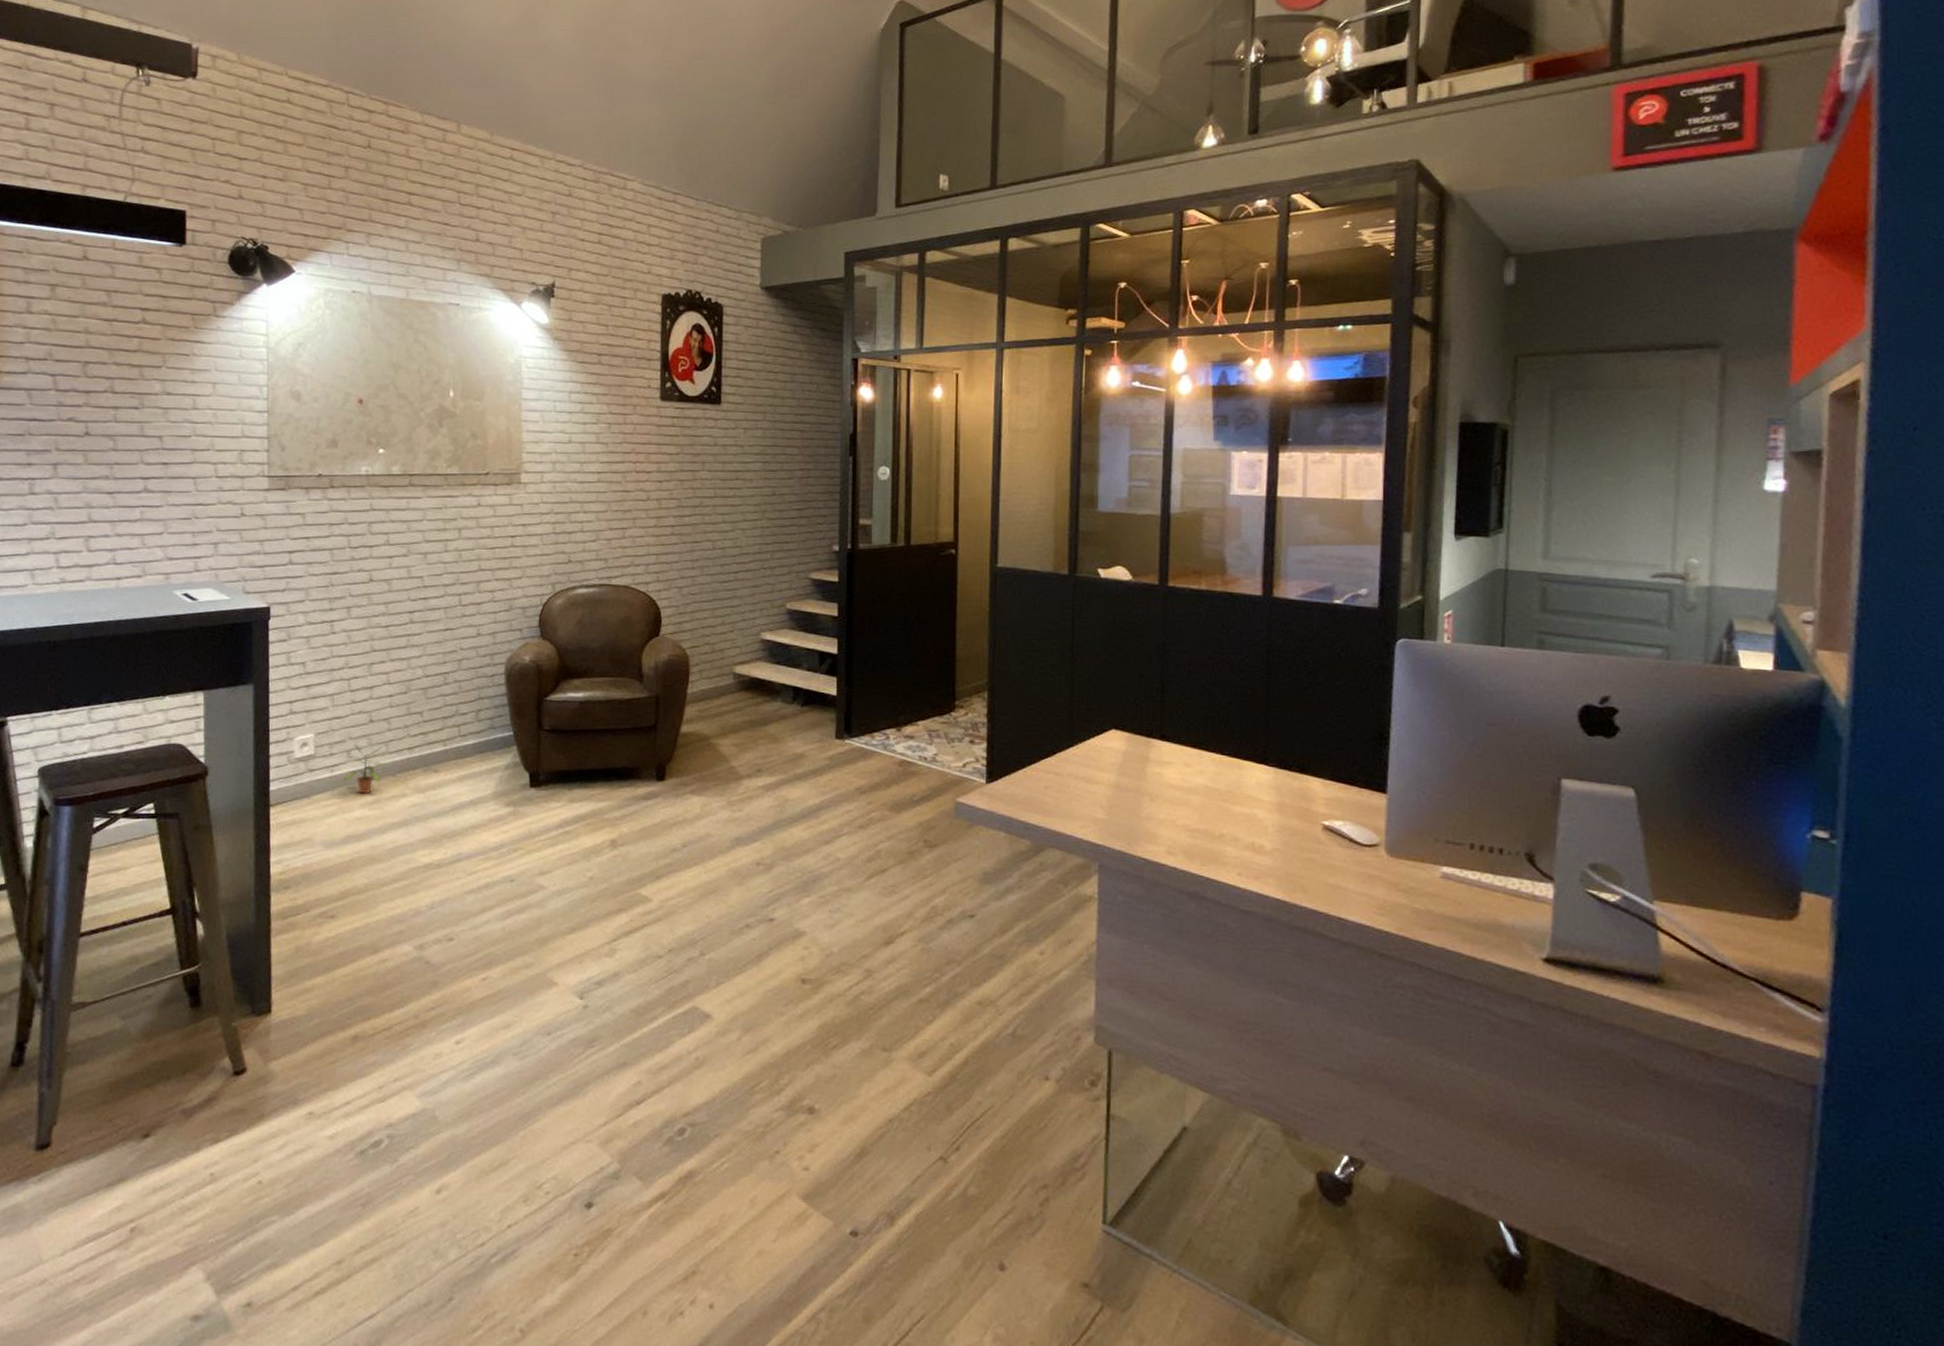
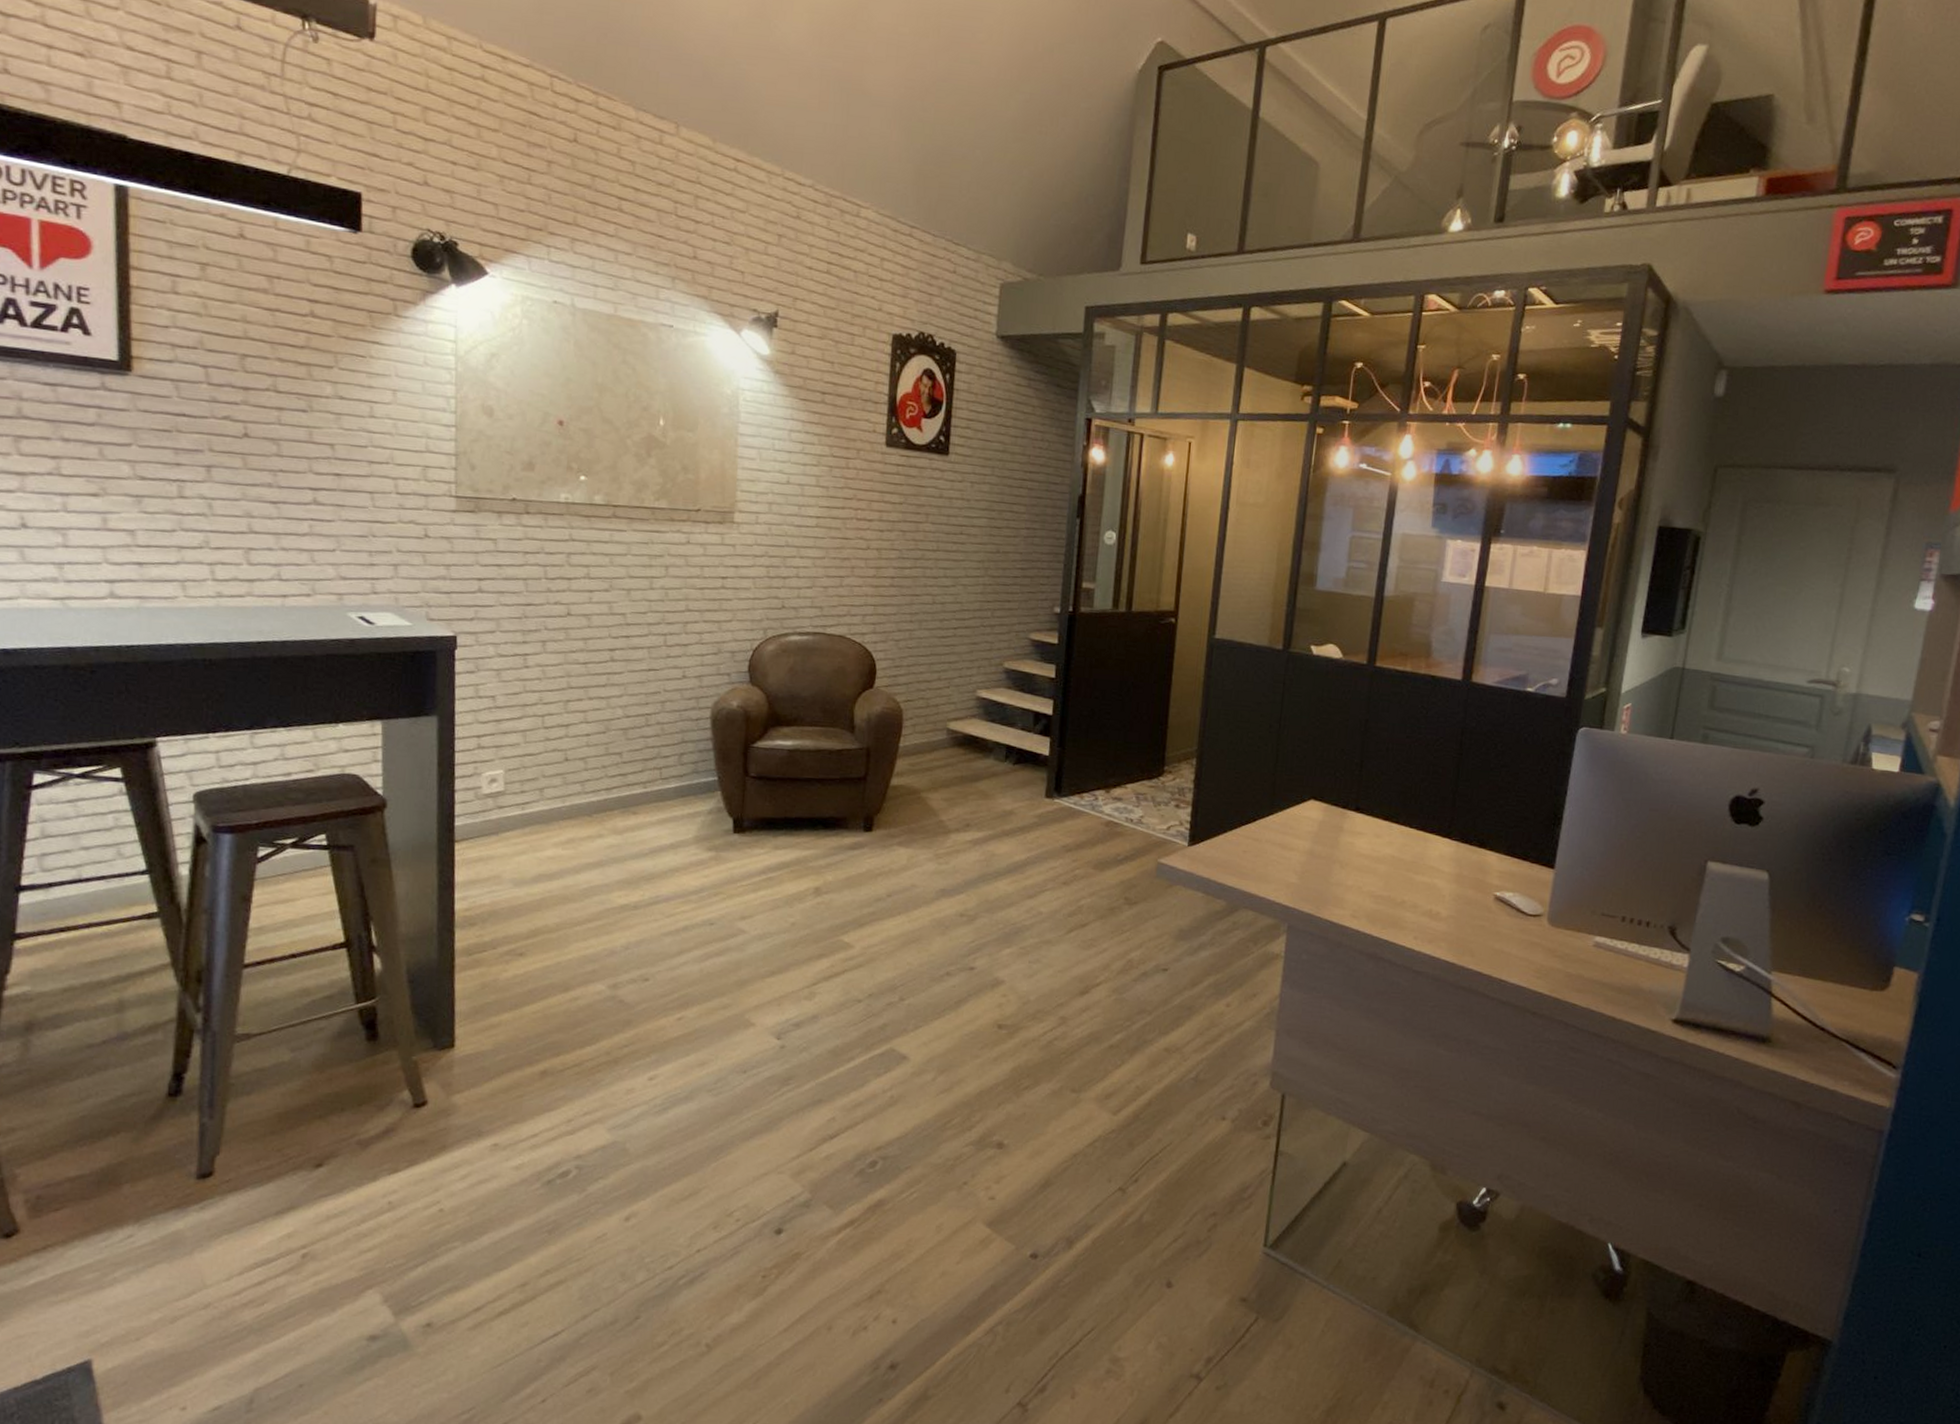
potted plant: present [344,743,389,794] -> none [535,781,585,833]

